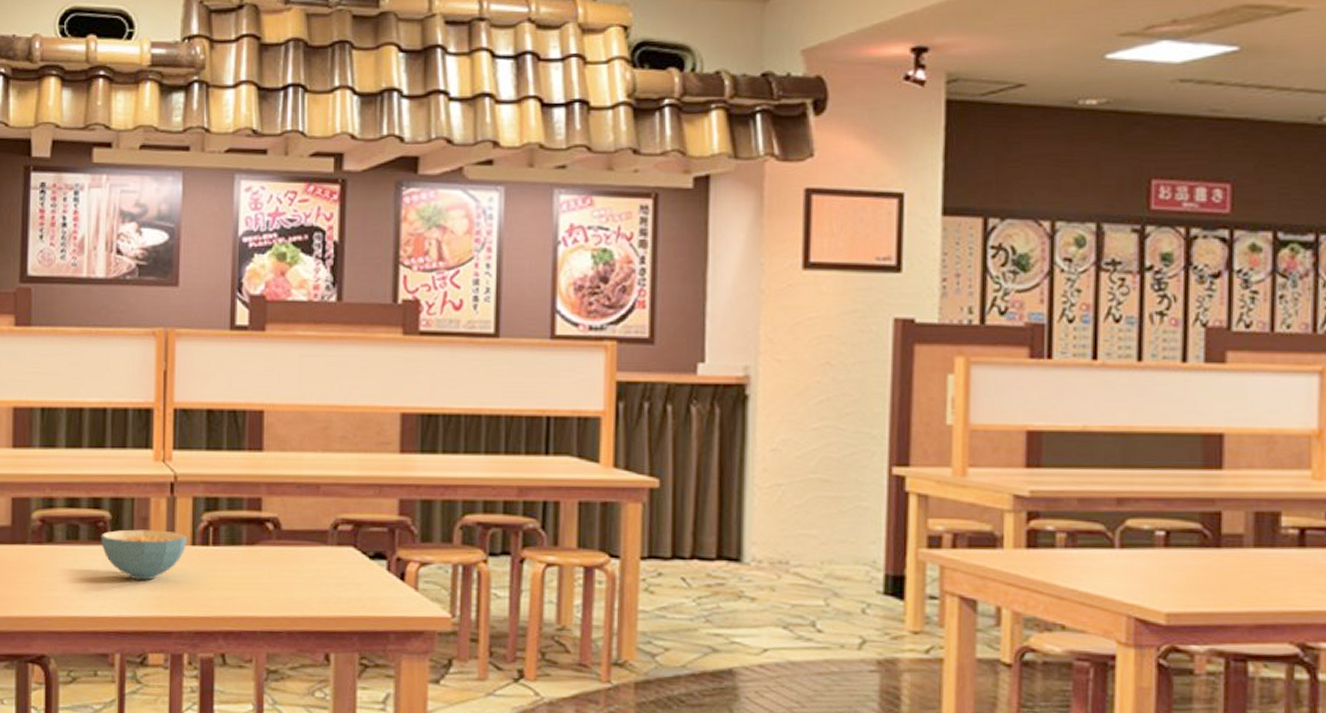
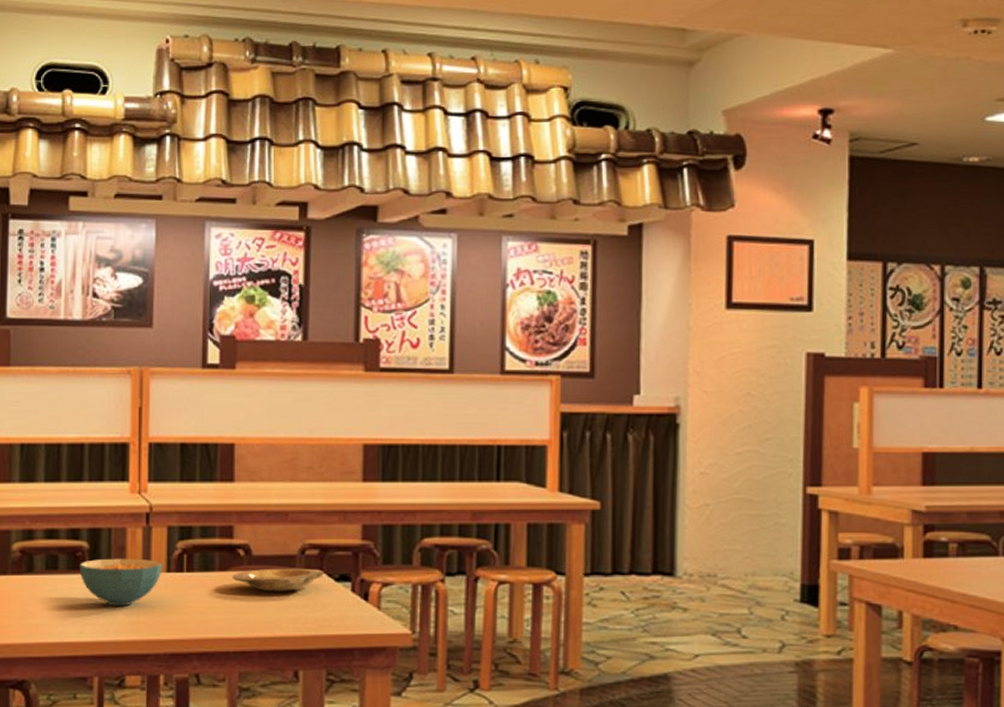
plate: none [260,543,357,570] -> present [232,568,324,592]

